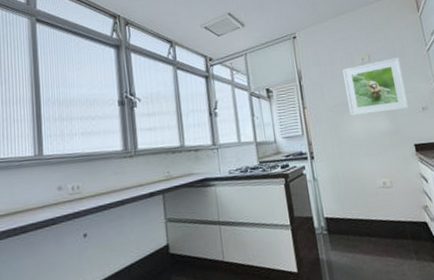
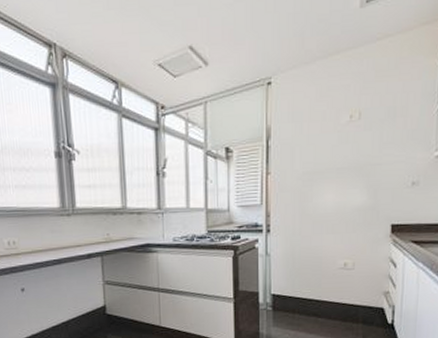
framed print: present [342,57,410,116] -> none [322,116,399,187]

